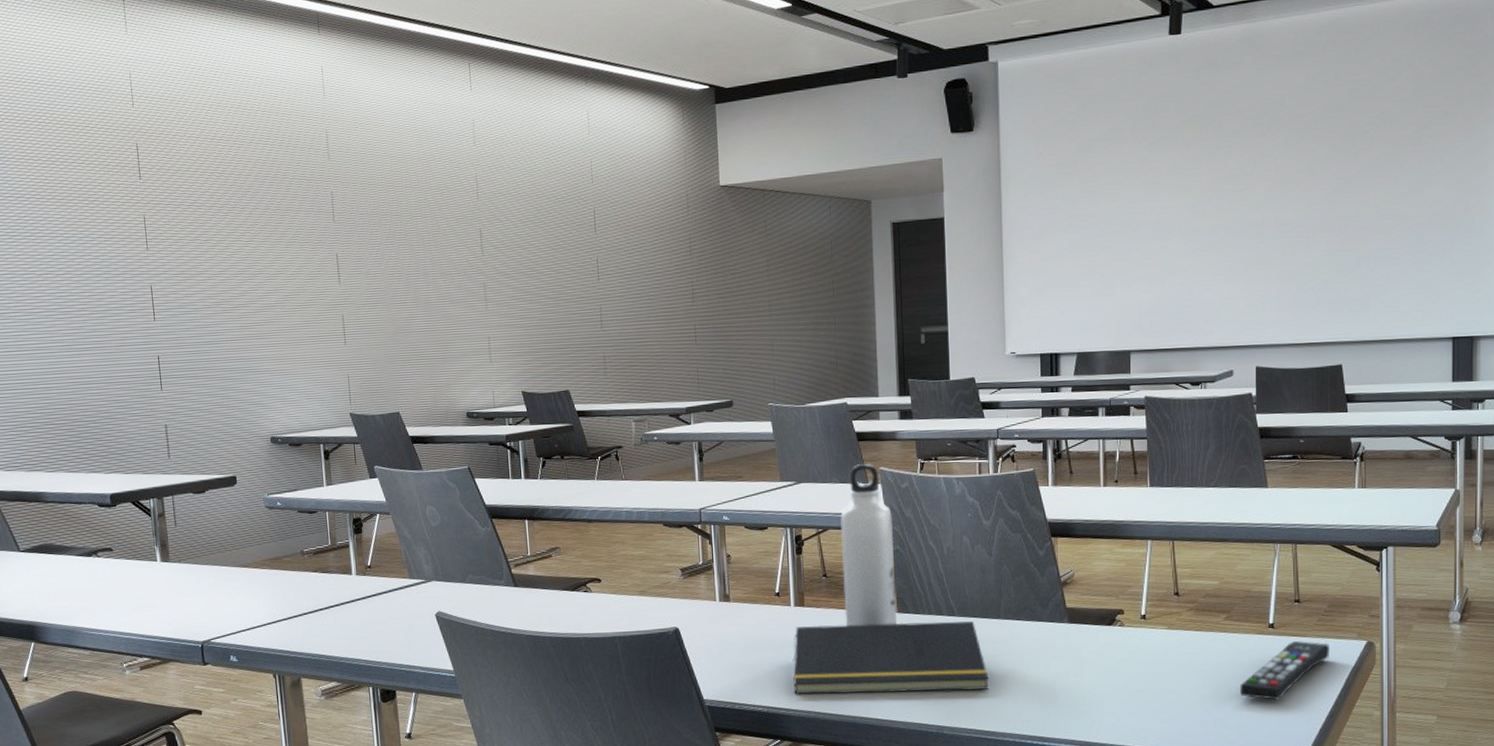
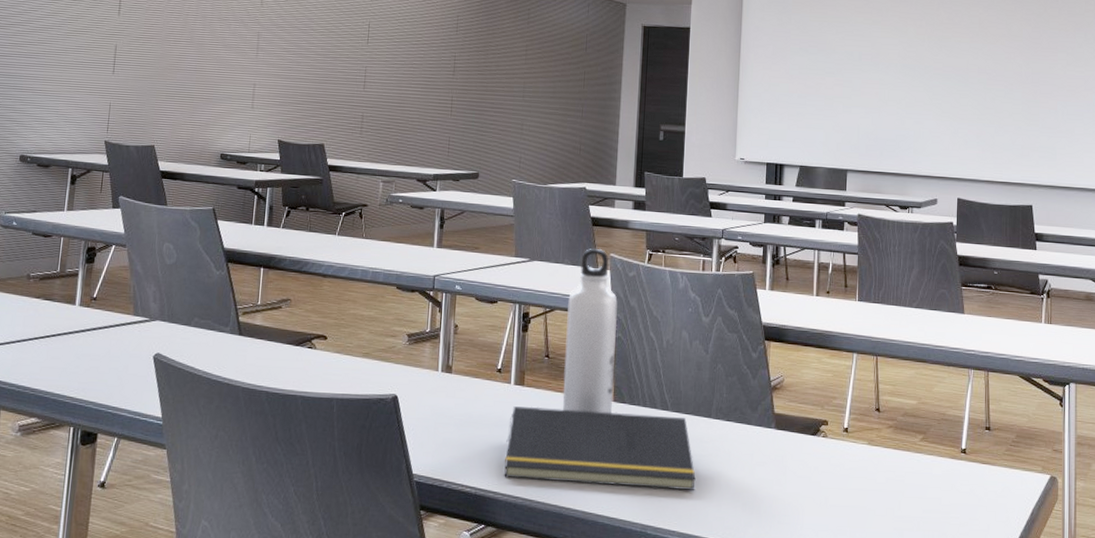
remote control: present [1240,640,1330,701] -> none [933,468,1017,529]

